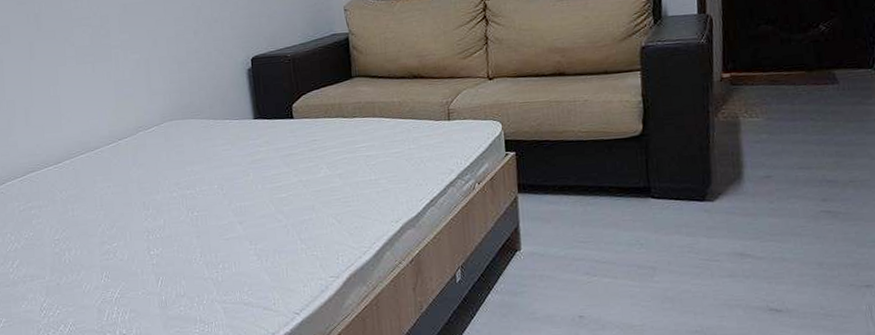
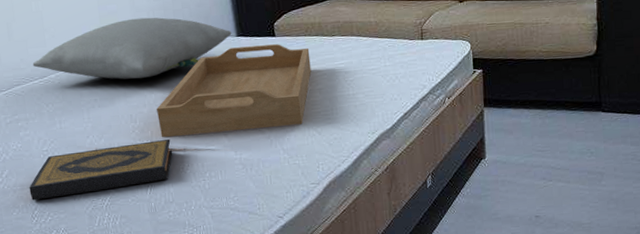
hardback book: none [39,227,186,292] -> present [29,138,173,201]
pillow: none [48,100,249,165] -> present [32,17,232,80]
serving tray: none [170,126,331,227] -> present [157,44,311,138]

